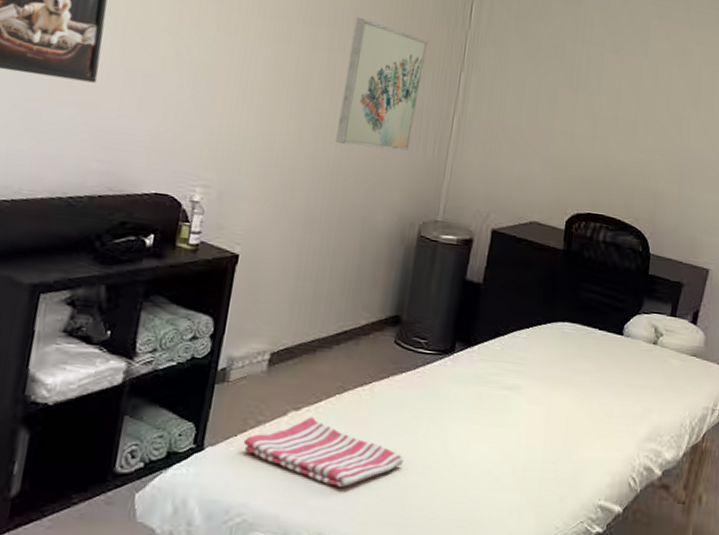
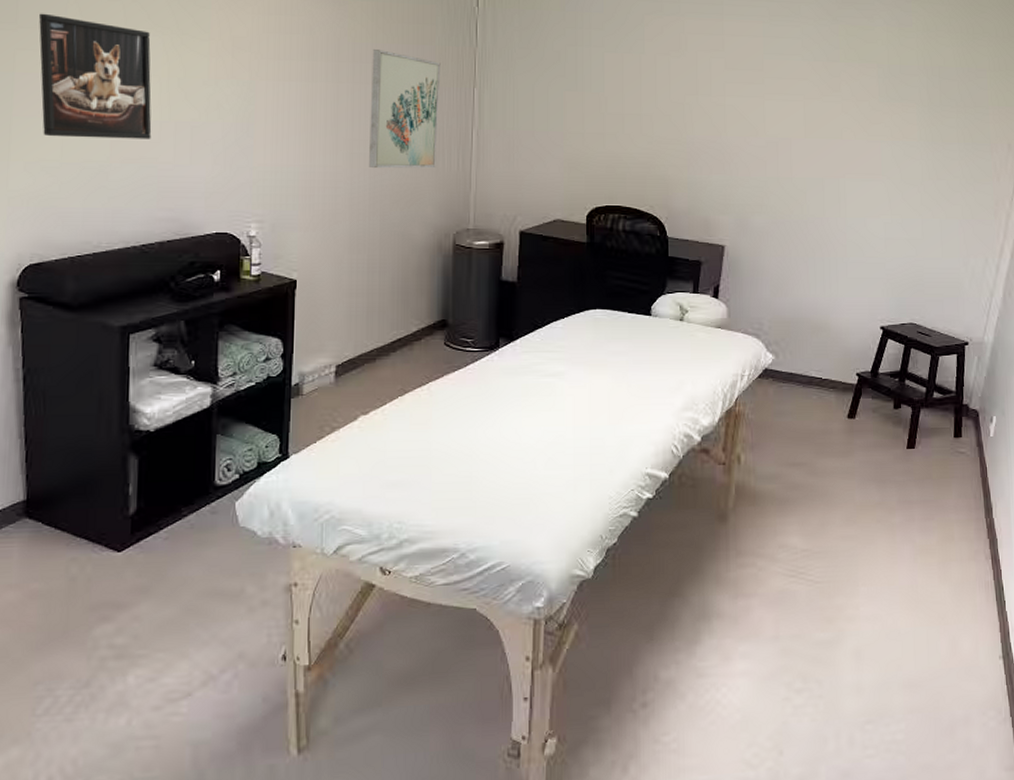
dish towel: present [243,416,404,487] -> none [322,418,466,479]

